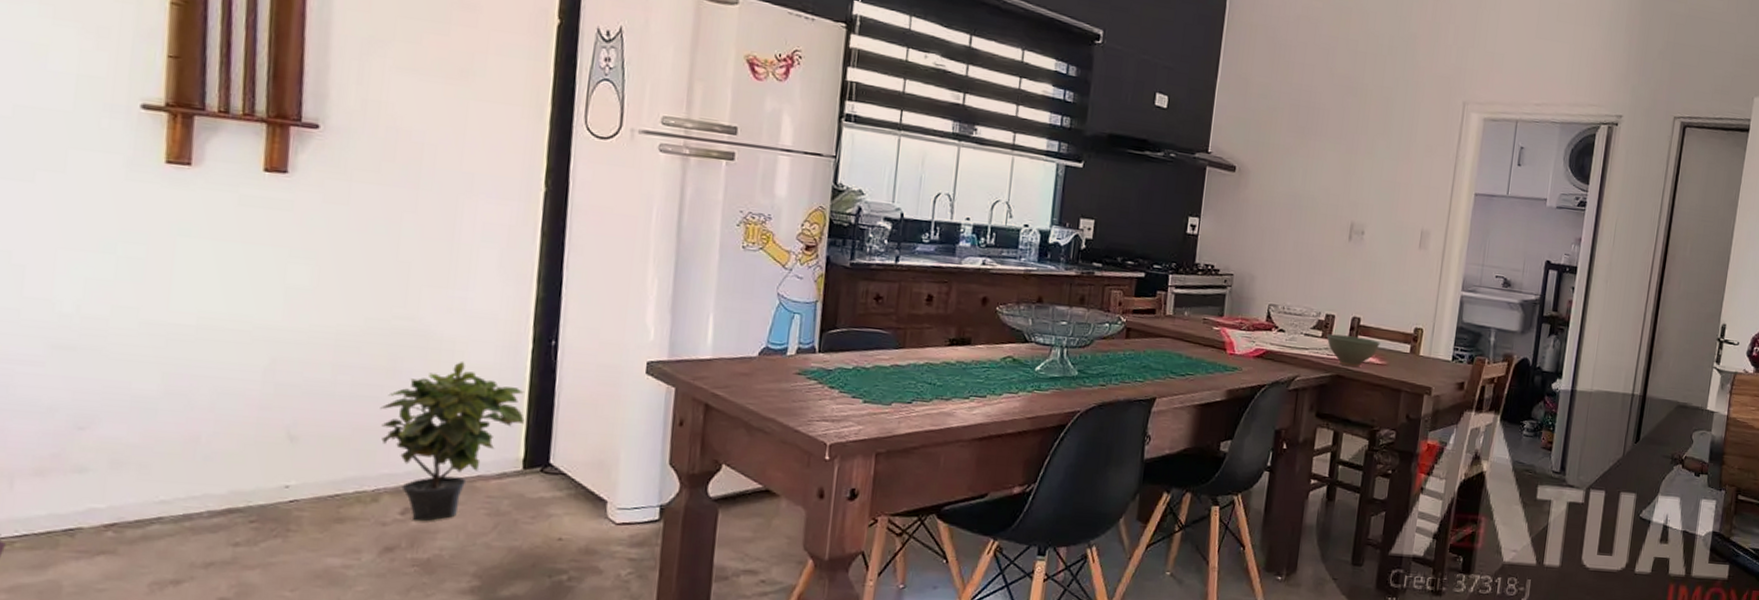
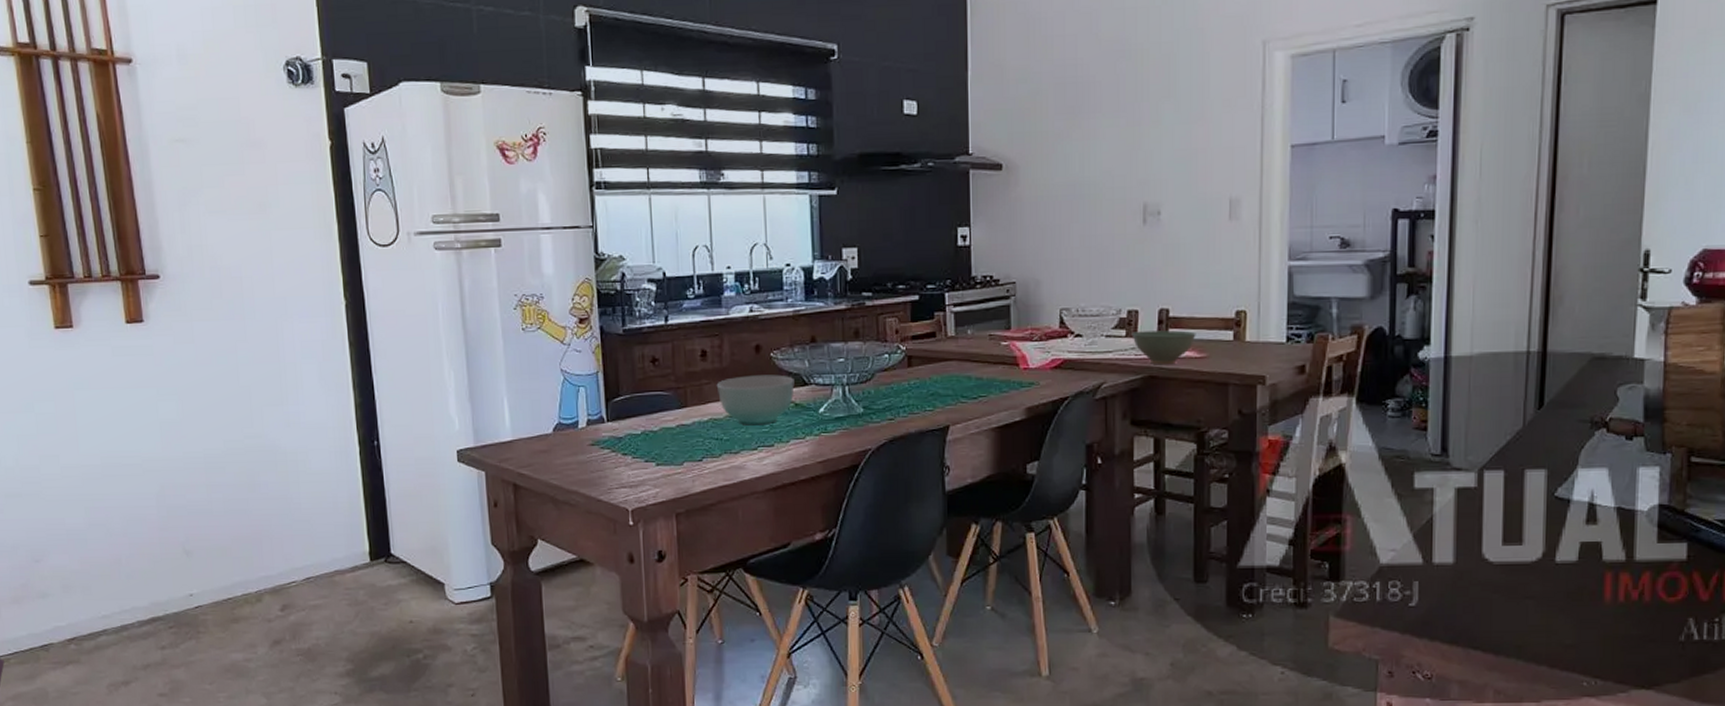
potted plant: present [380,361,525,521] -> none [249,469,364,615]
bowl: none [937,325,1016,376] -> present [716,375,795,426]

